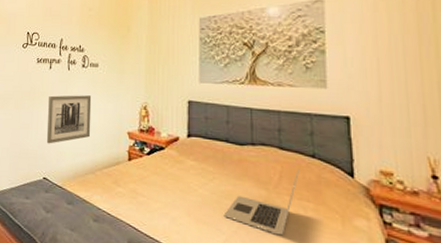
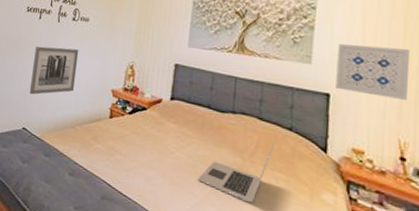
wall art: none [352,63,432,116] -> present [335,44,411,100]

